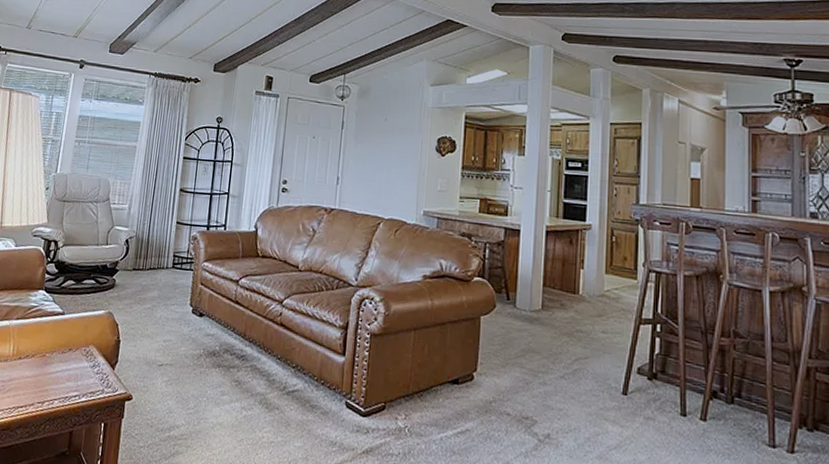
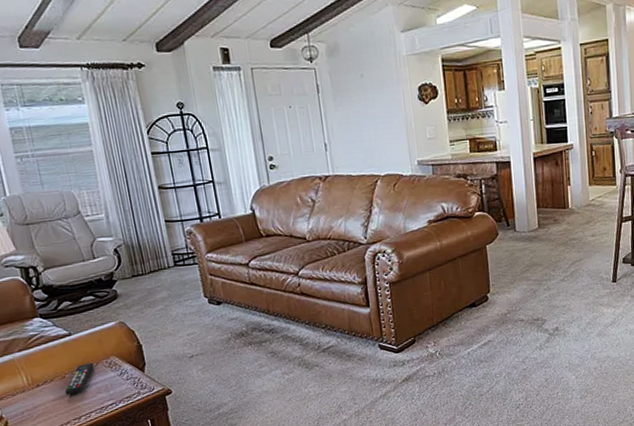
remote control: none [39,346,73,376] -> present [64,362,94,395]

